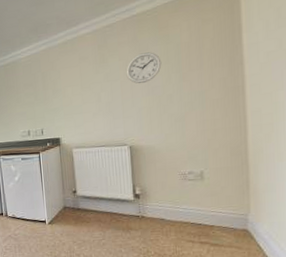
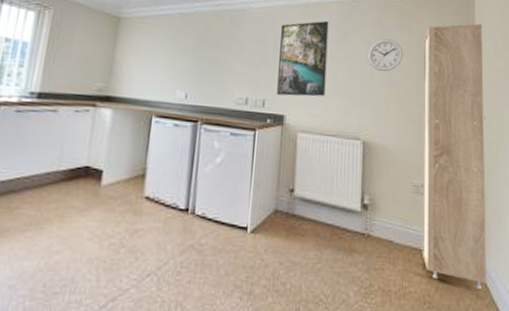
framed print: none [45,51,92,123] -> present [277,20,329,97]
cabinet: none [182,9,259,248] -> present [422,23,487,289]

